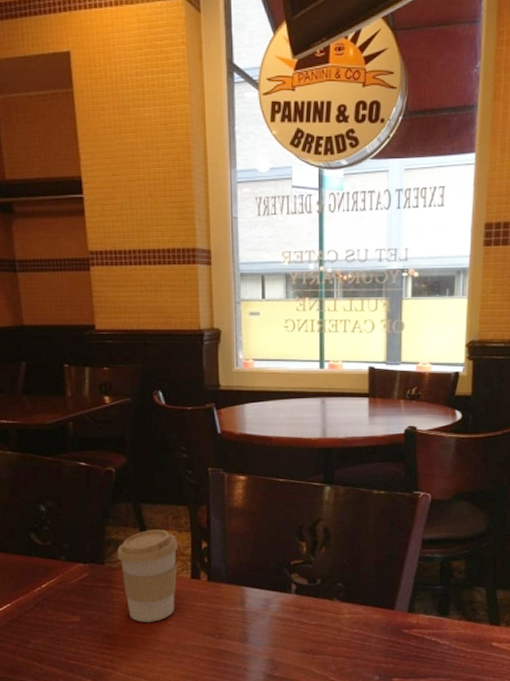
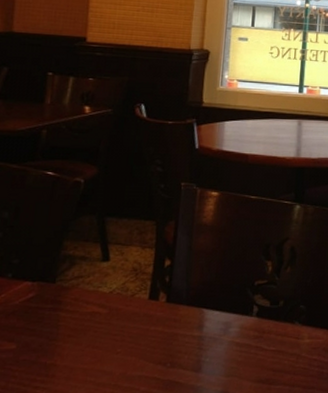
coffee cup: present [117,529,178,622] -> none [71,245,140,350]

